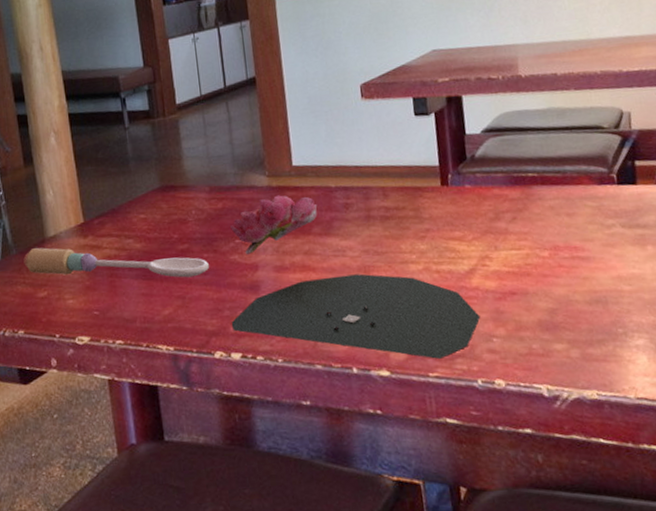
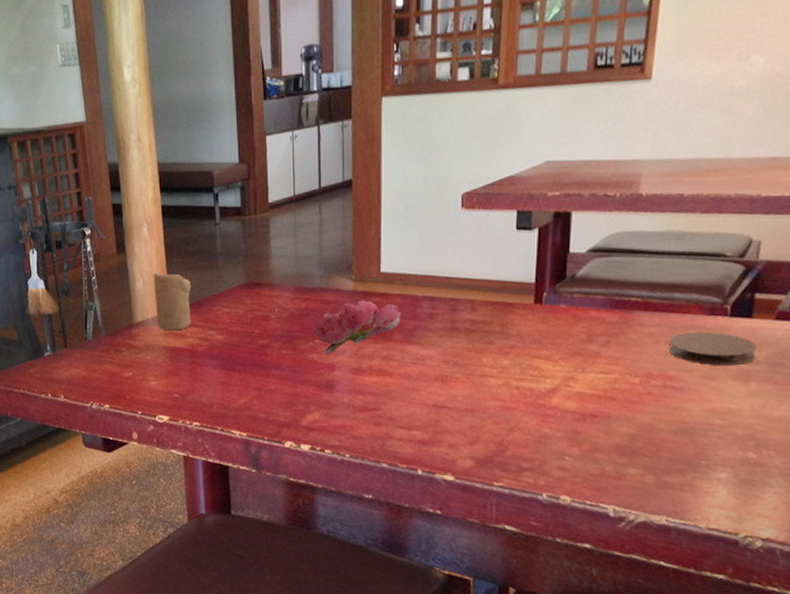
spoon: present [23,248,209,278] -> none [112,332,287,371]
candle: none [63,181,107,243] -> present [153,271,192,331]
plate: present [232,274,481,360] -> none [304,383,555,471]
coaster: none [568,200,647,233] -> present [668,331,757,366]

